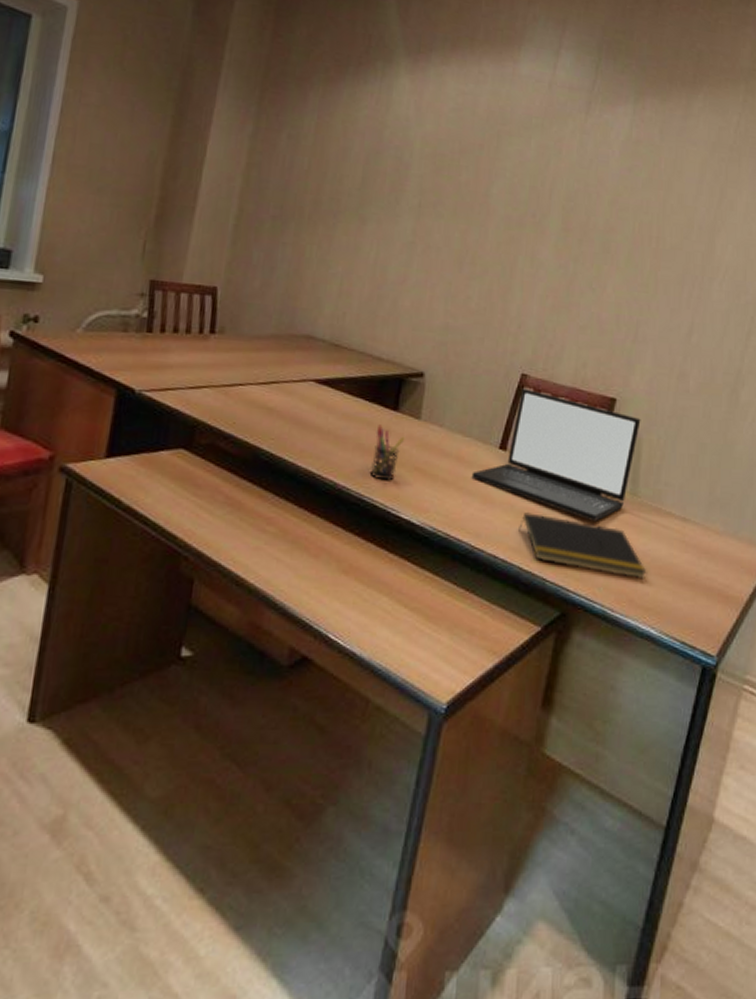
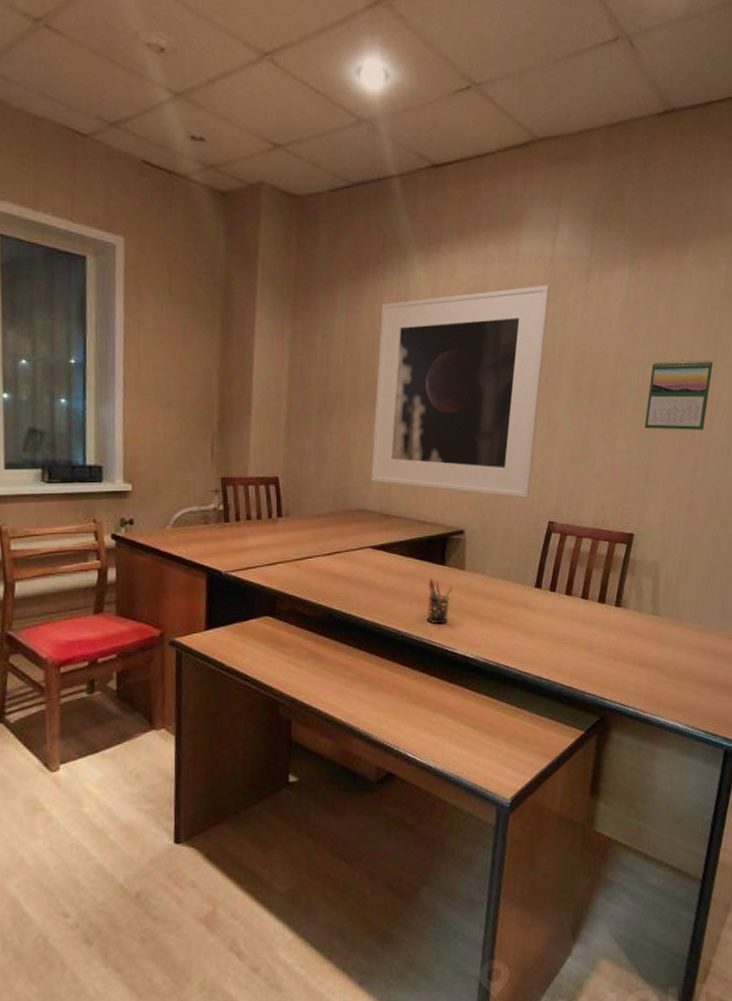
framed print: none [324,108,546,344] -> present [371,285,550,498]
laptop: present [471,388,641,521] -> none [513,533,657,640]
notepad: present [519,512,647,578] -> none [558,638,672,683]
calendar: none [636,209,717,291] -> present [644,360,714,430]

